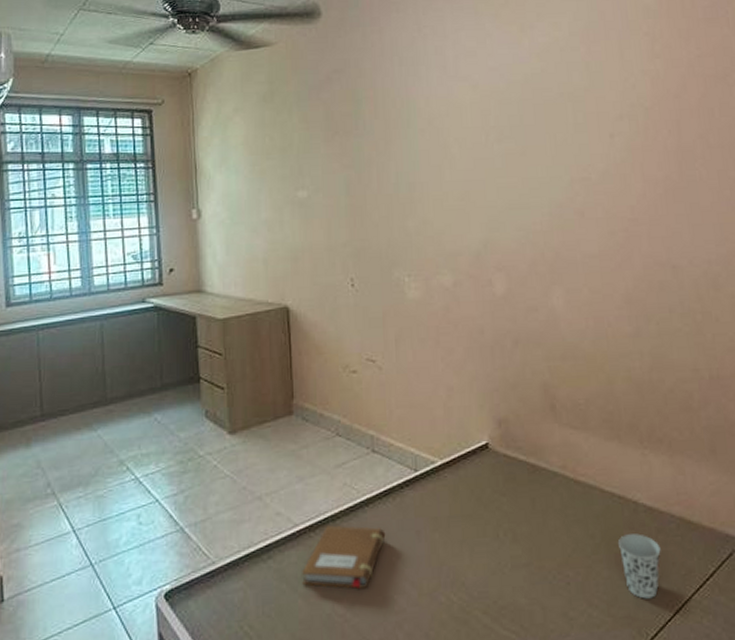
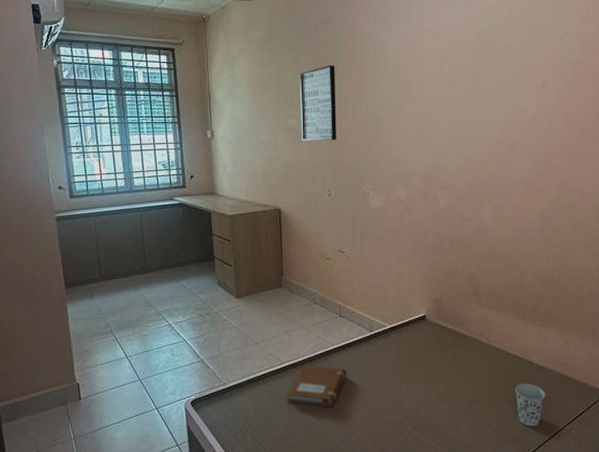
wall art: none [309,122,359,217] -> present [299,65,336,141]

